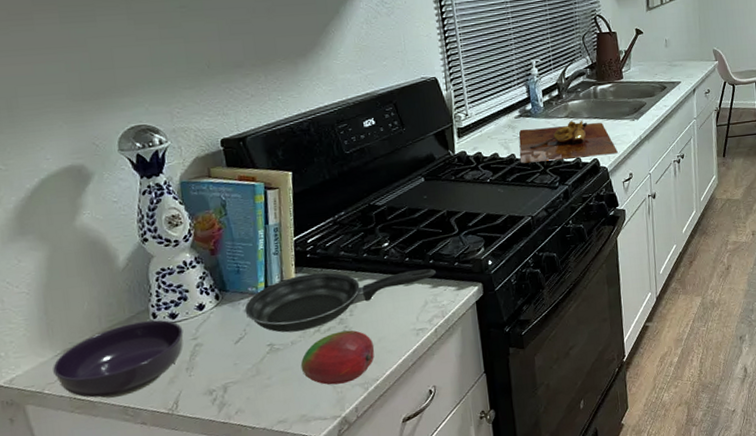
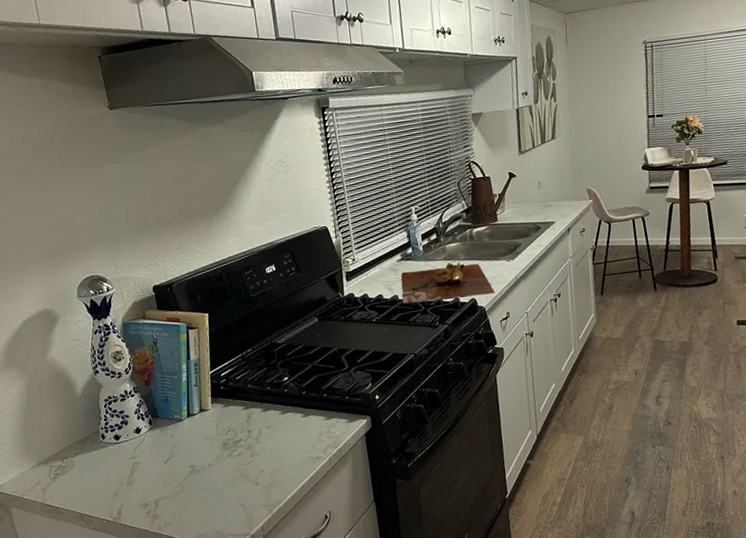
bowl: present [52,320,184,399] -> none [29,440,125,506]
frying pan: present [244,268,436,333] -> none [171,401,329,456]
fruit: present [300,330,375,385] -> none [216,456,278,505]

